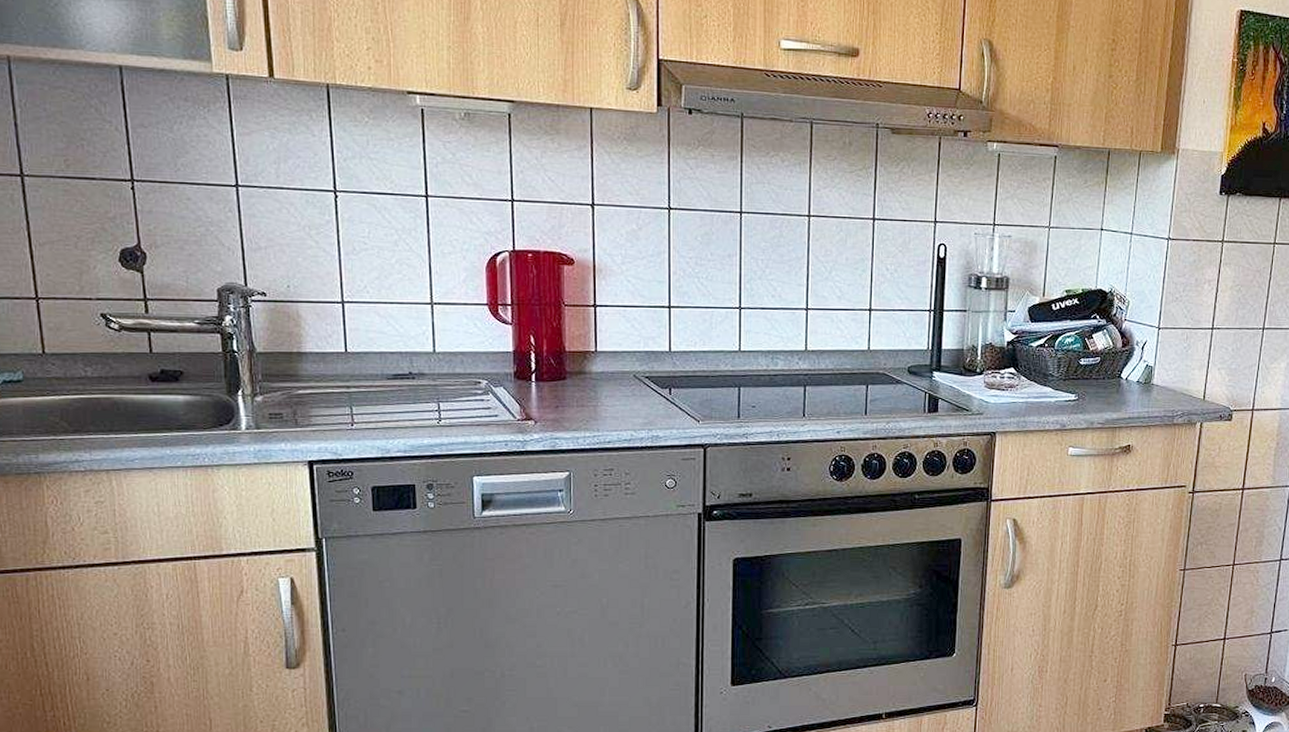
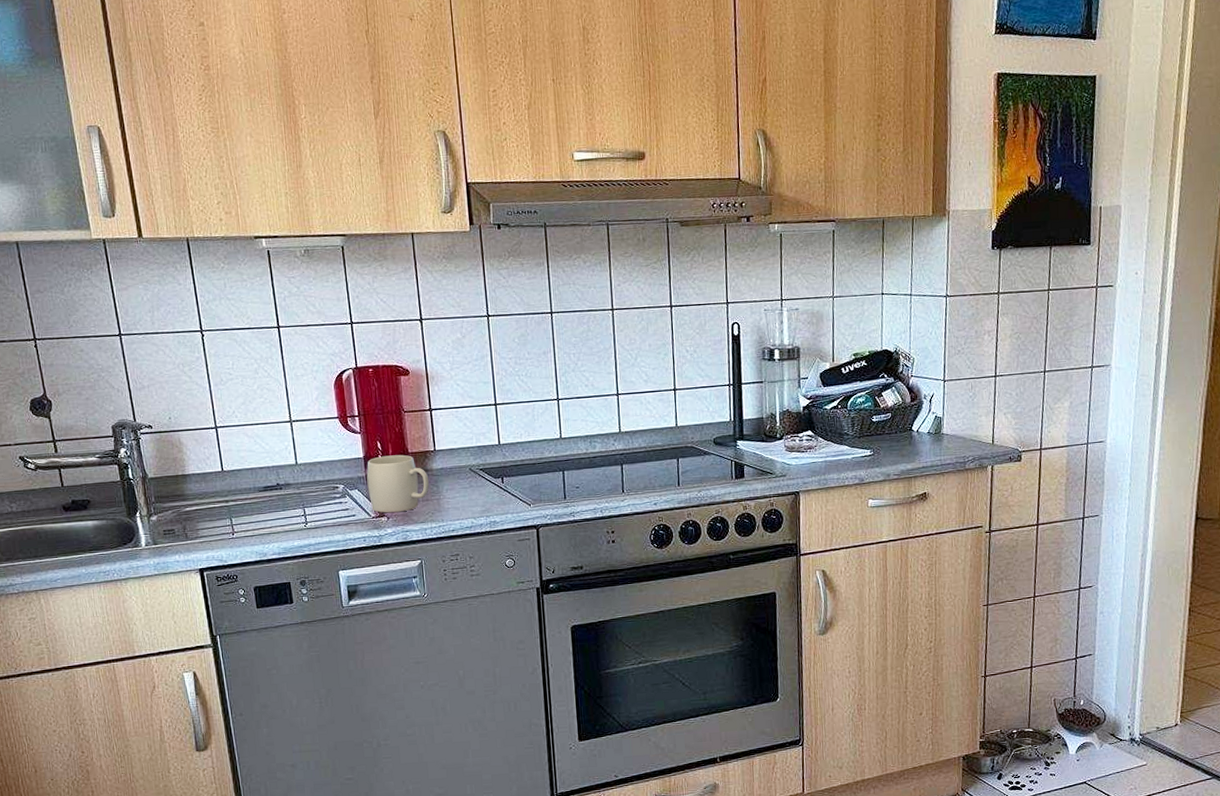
mug: none [515,352,587,417] -> present [366,454,430,514]

